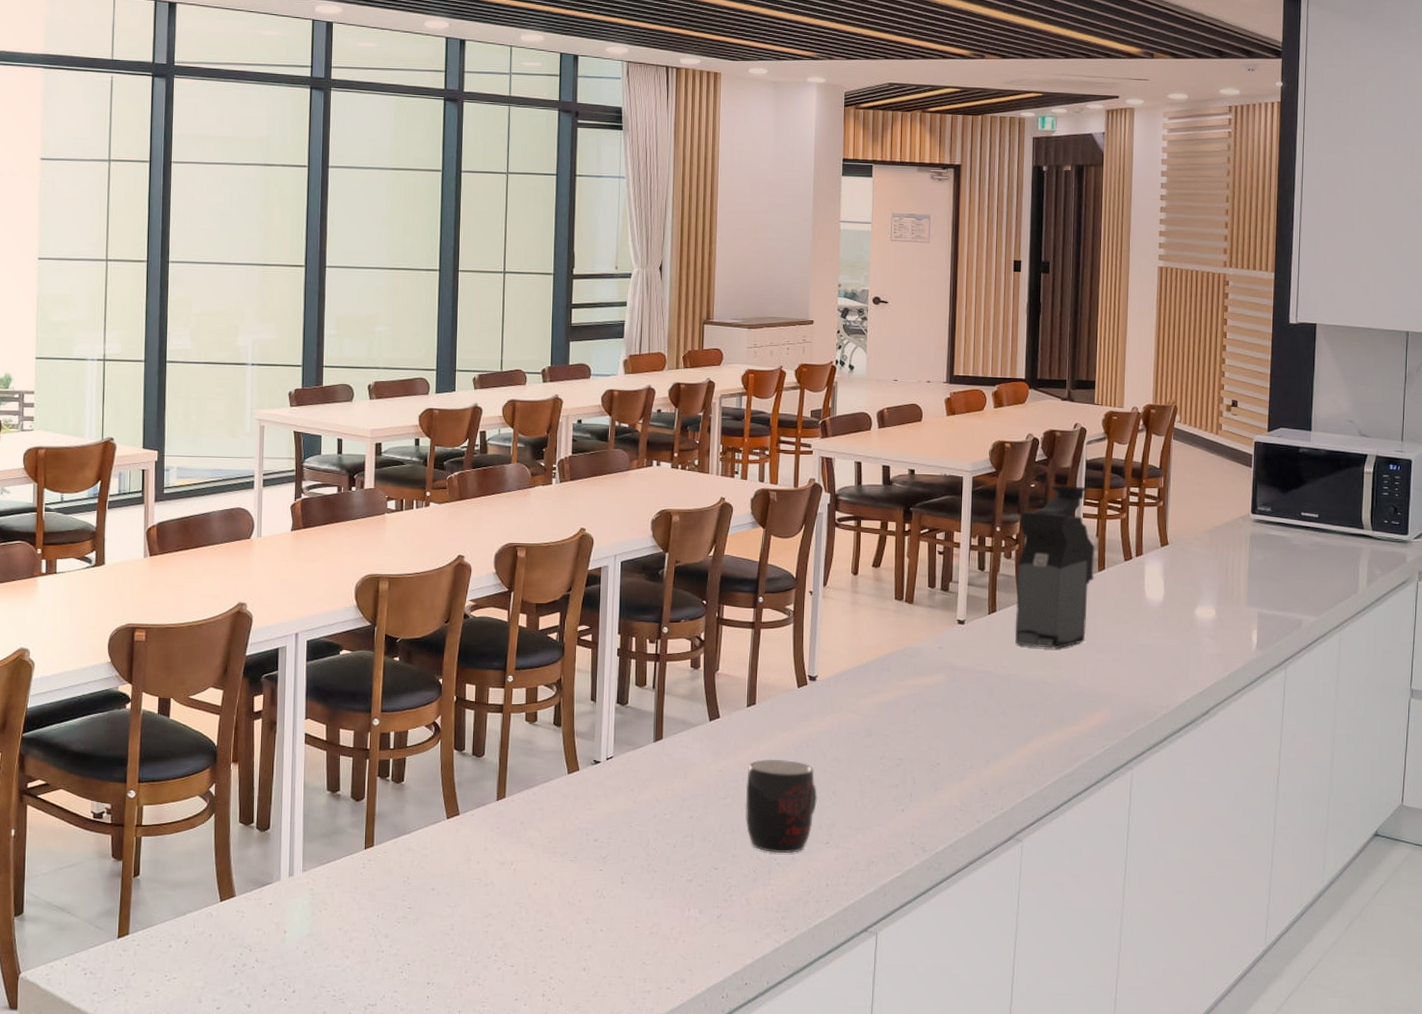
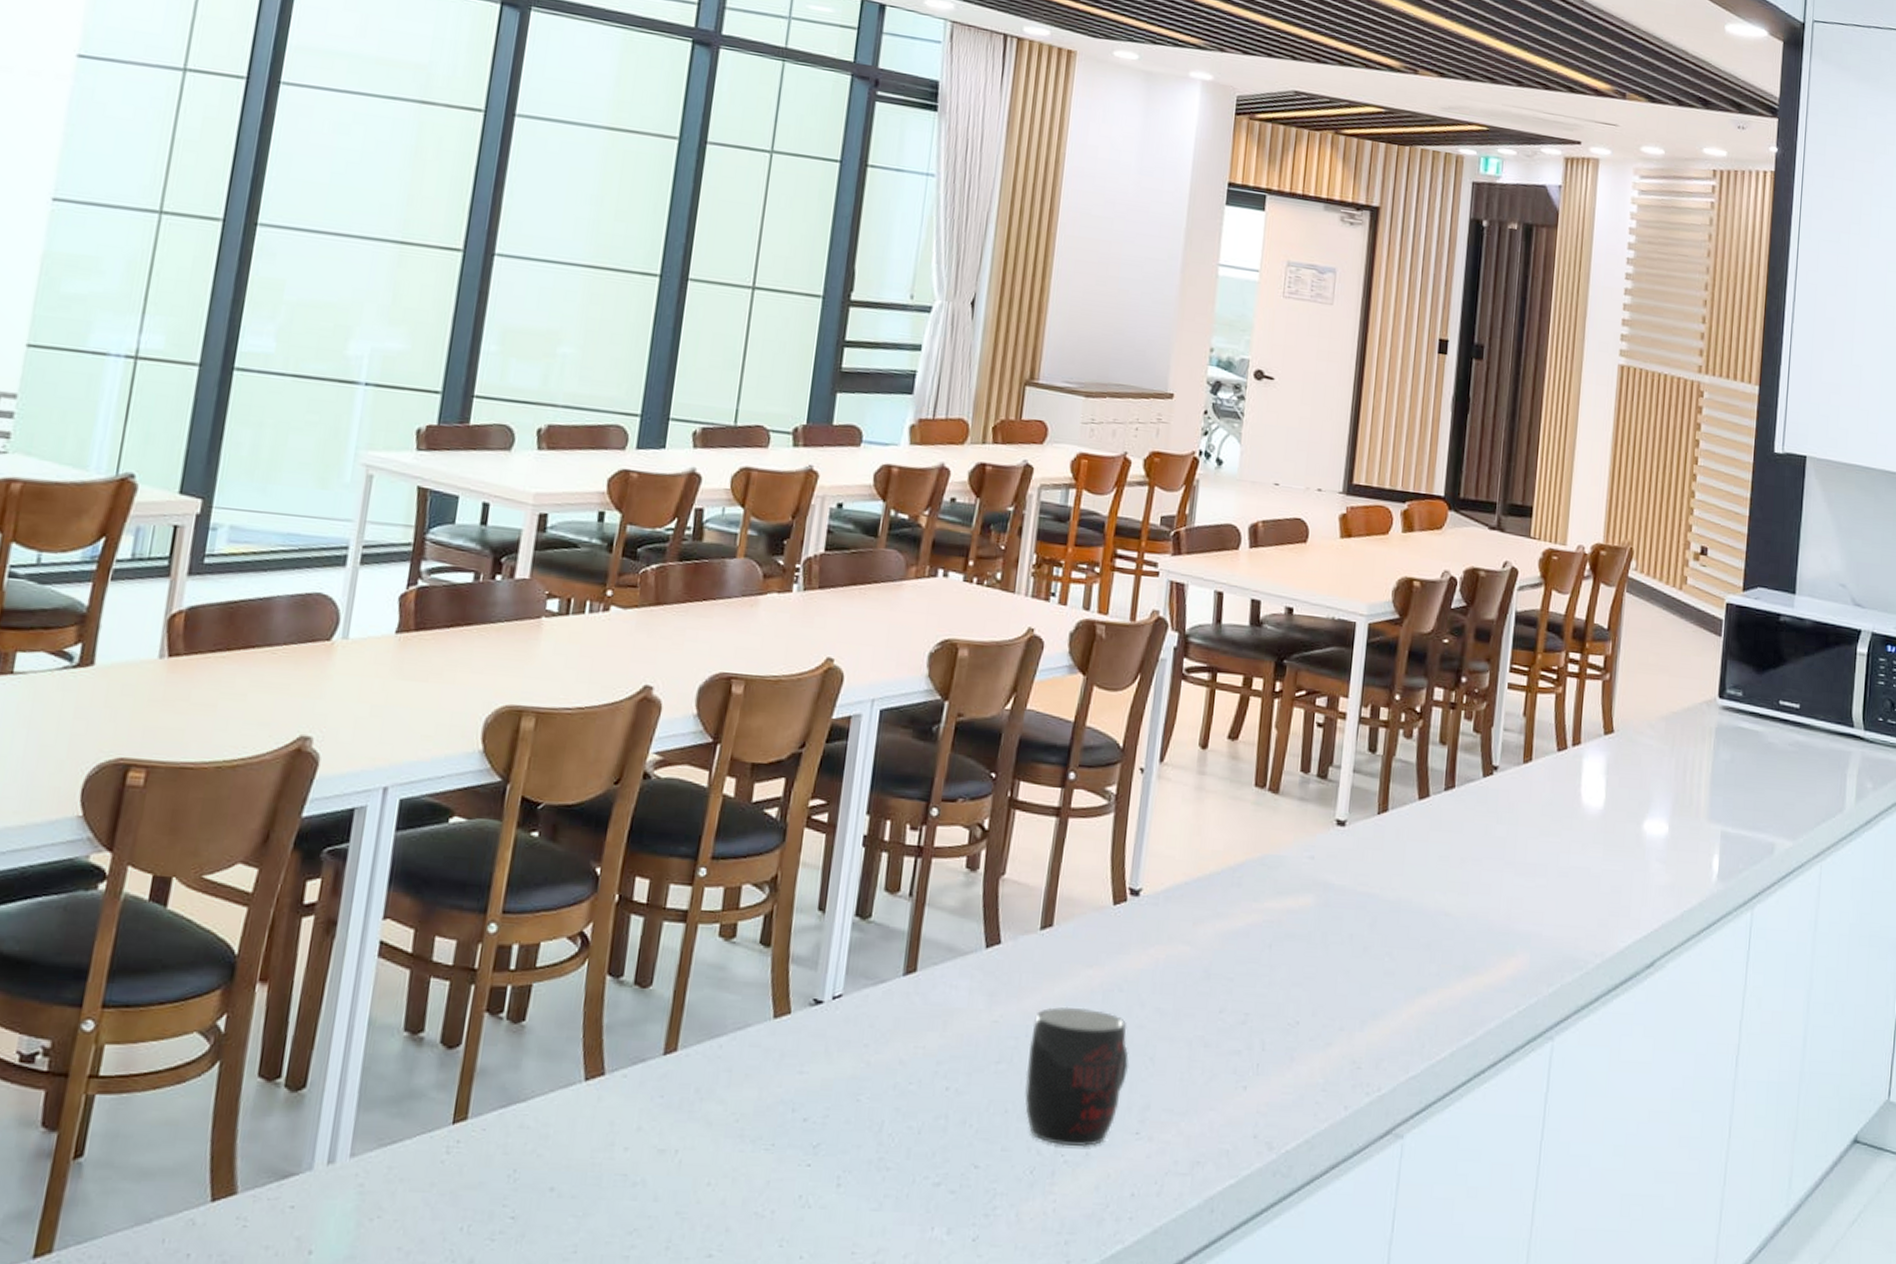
coffee maker: present [1015,484,1096,650] -> none [1410,642,1521,868]

